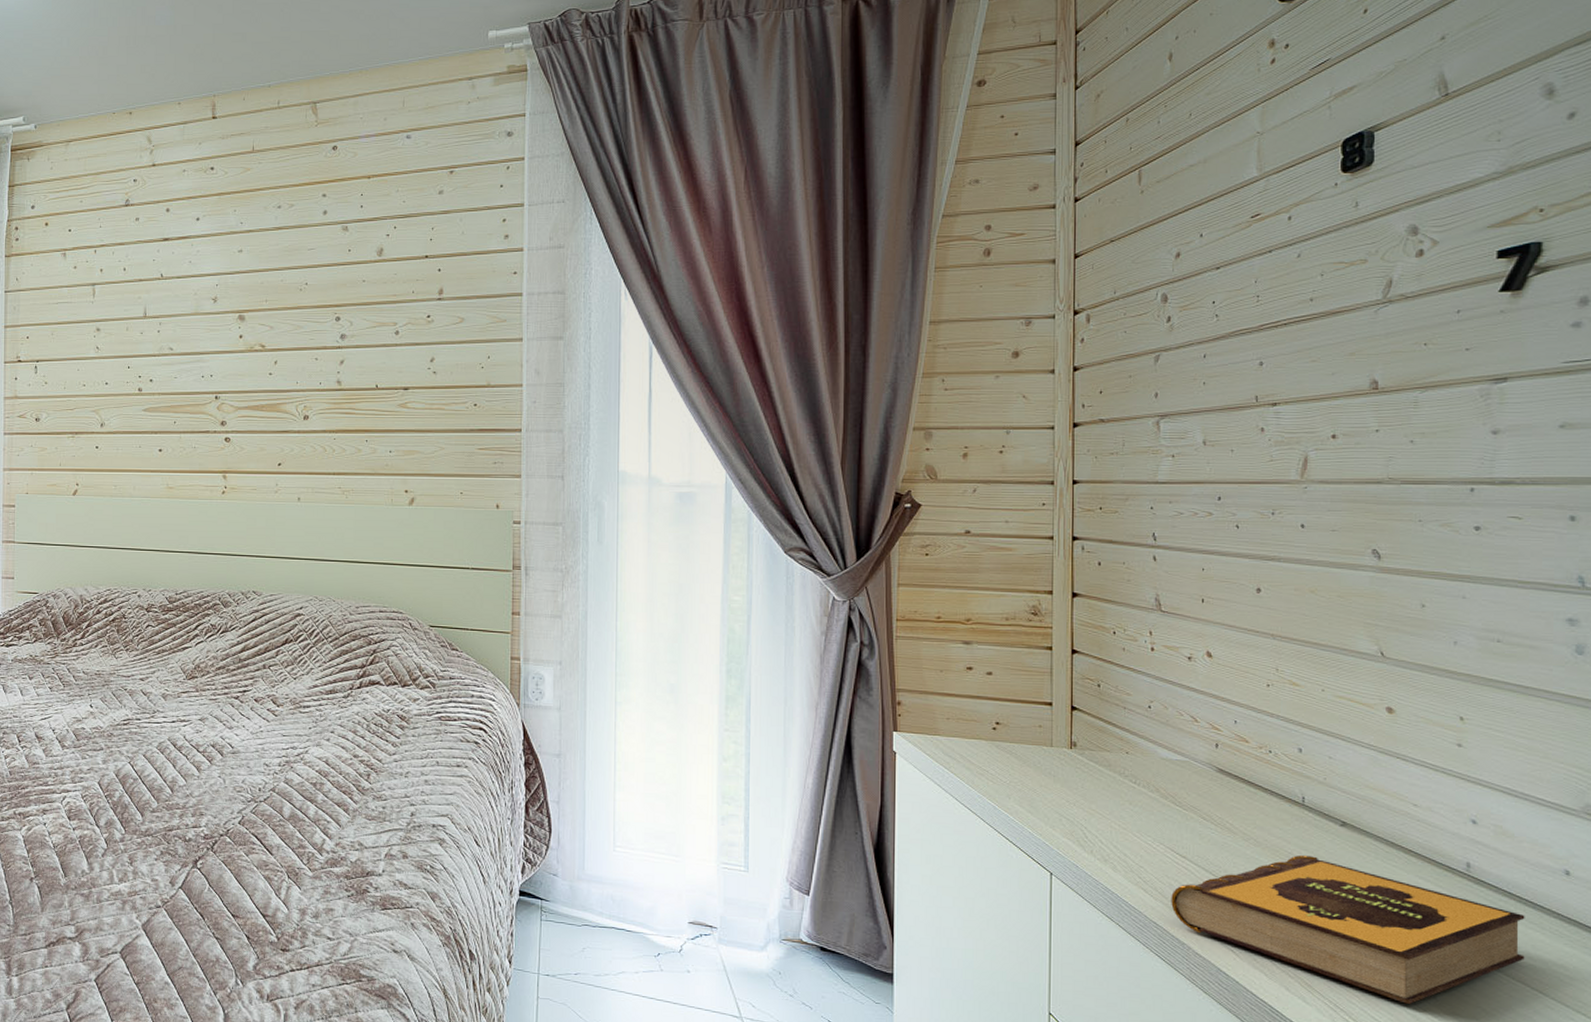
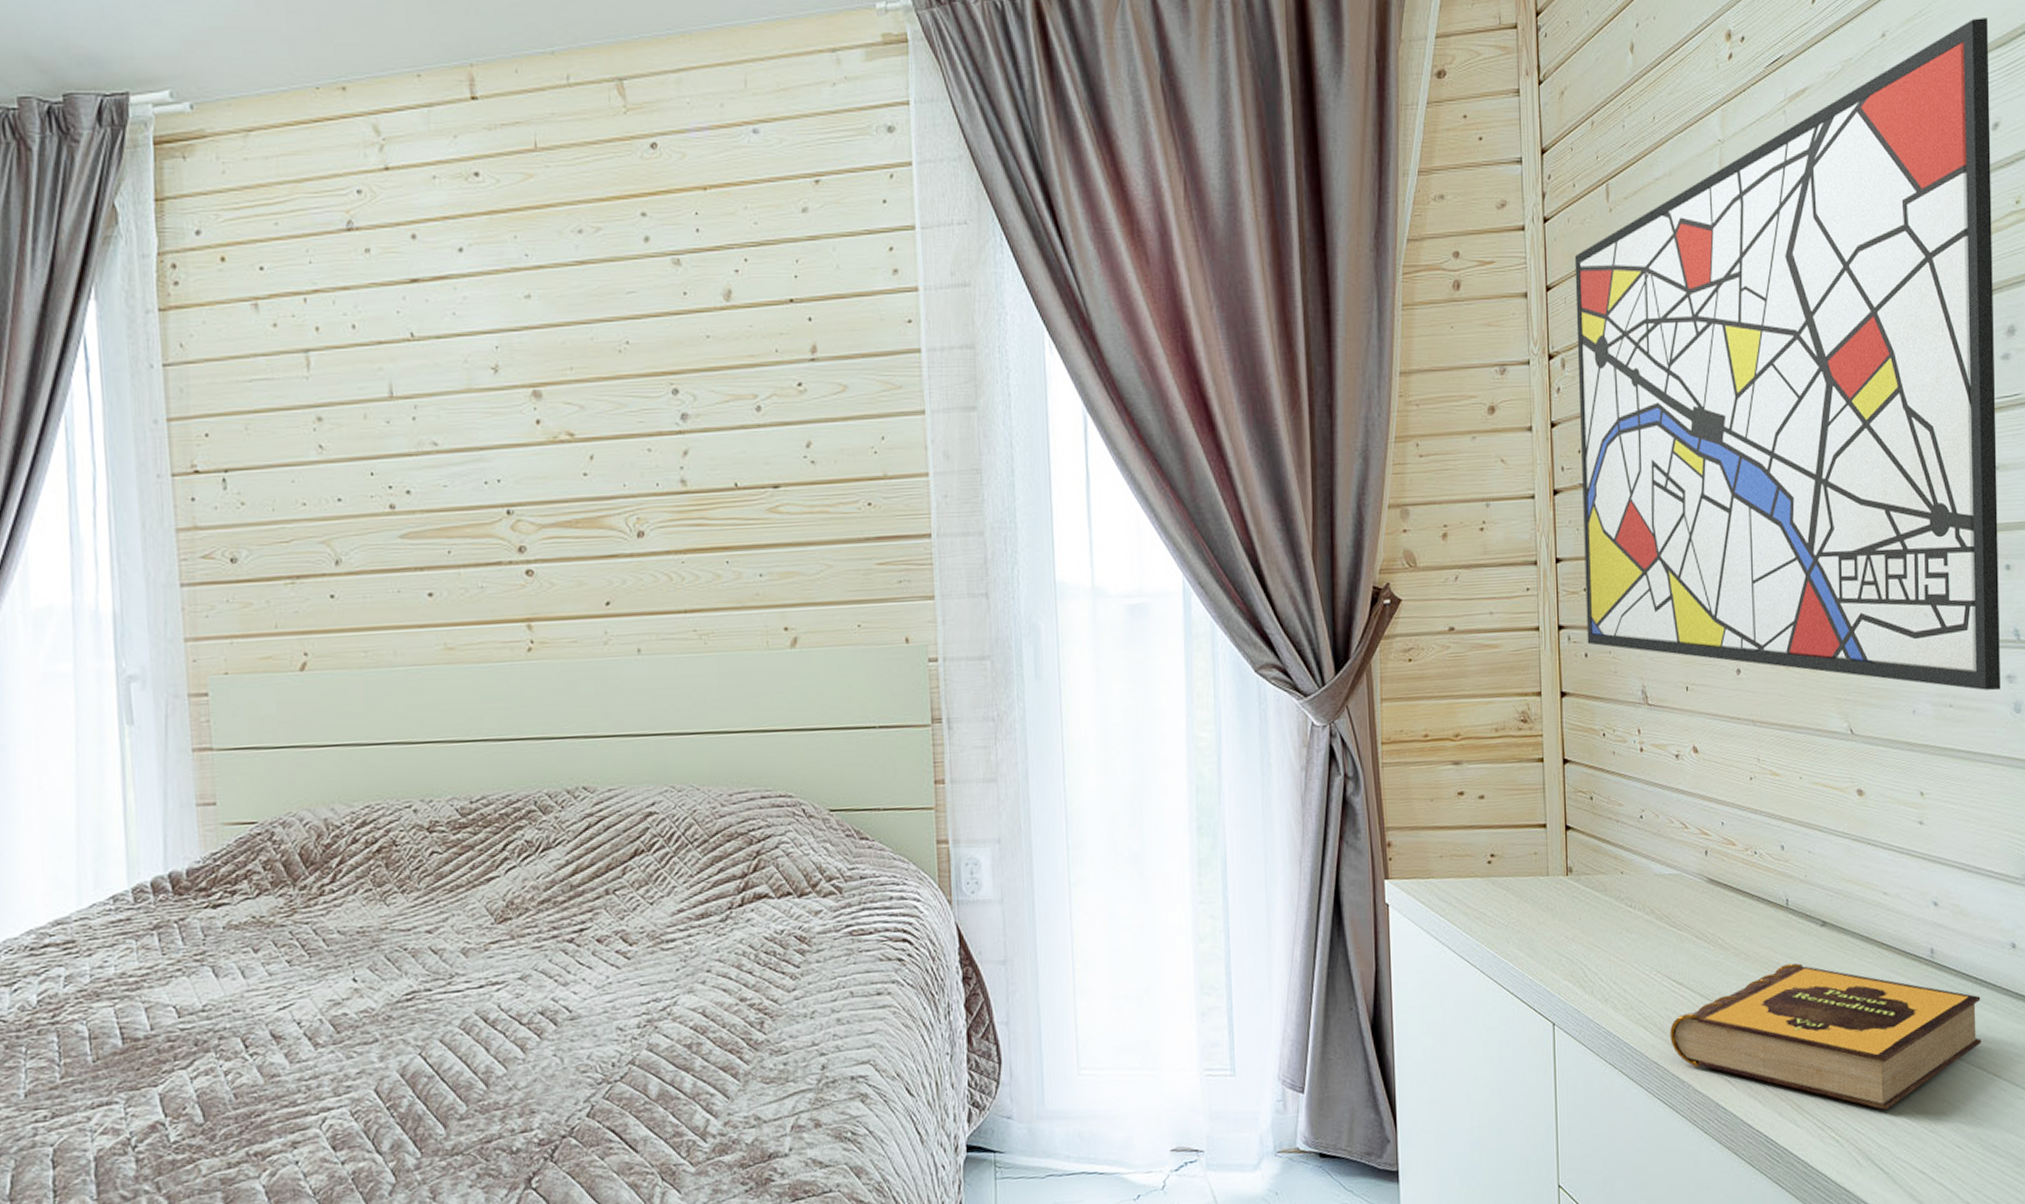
wall art: none [1101,19,1566,632] -> present [1574,18,2000,691]

